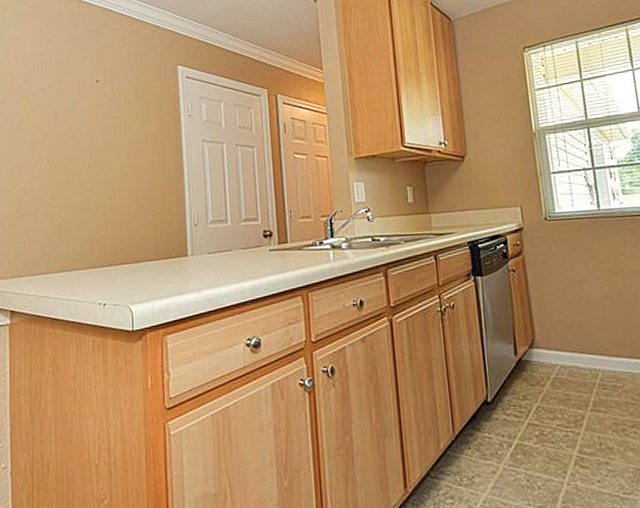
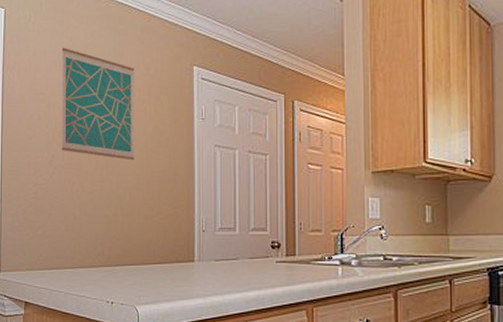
wall art: none [43,51,122,160] -> present [61,47,134,161]

